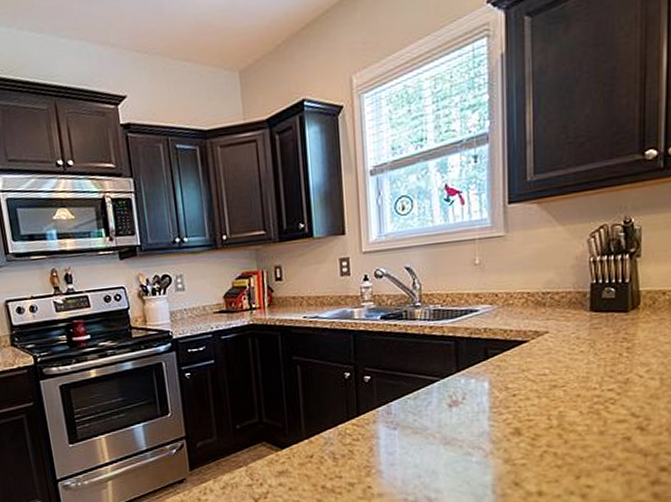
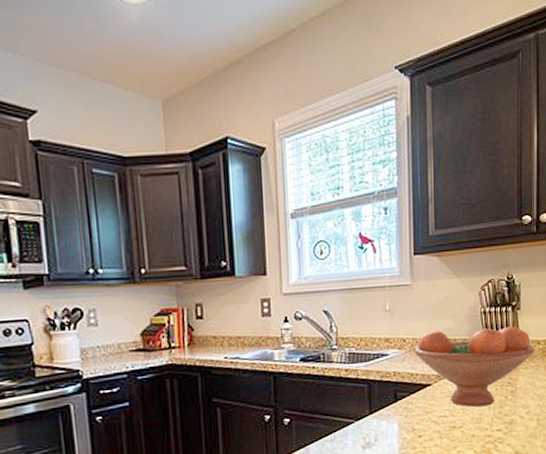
fruit bowl: none [509,275,658,365] -> present [415,326,534,408]

